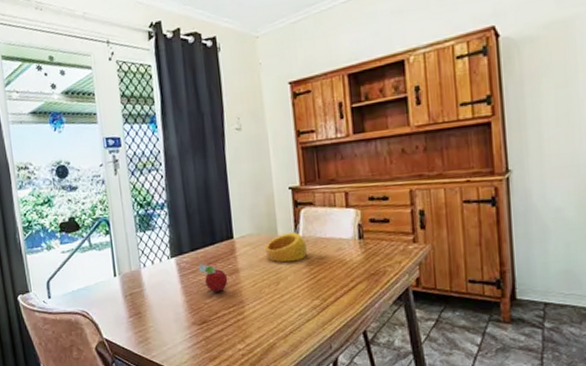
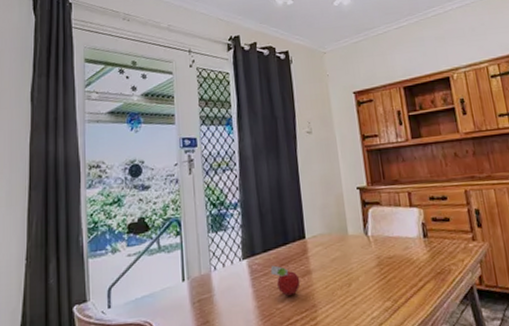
ring: present [265,232,308,263] -> none [337,232,377,263]

